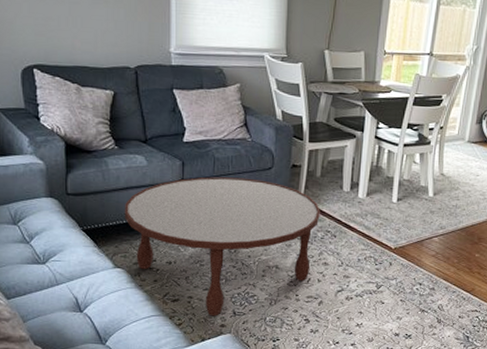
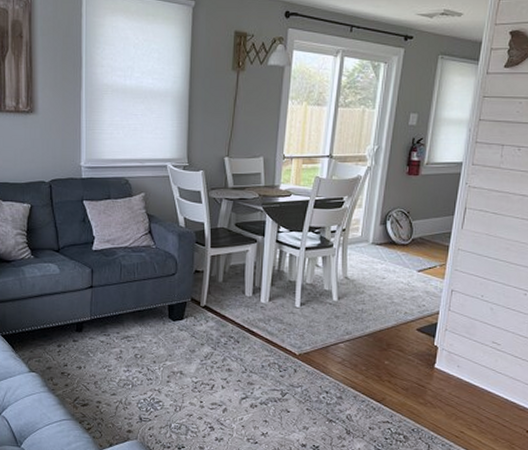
coffee table: present [125,177,320,316] -> none [39,283,223,422]

